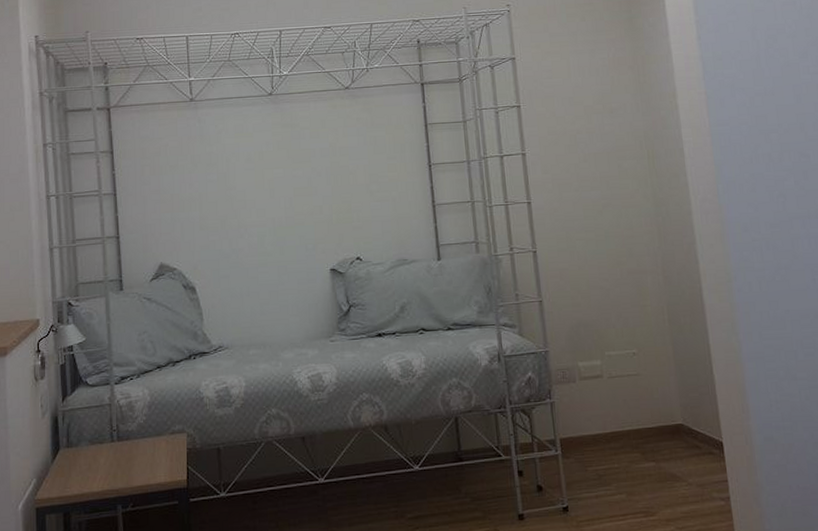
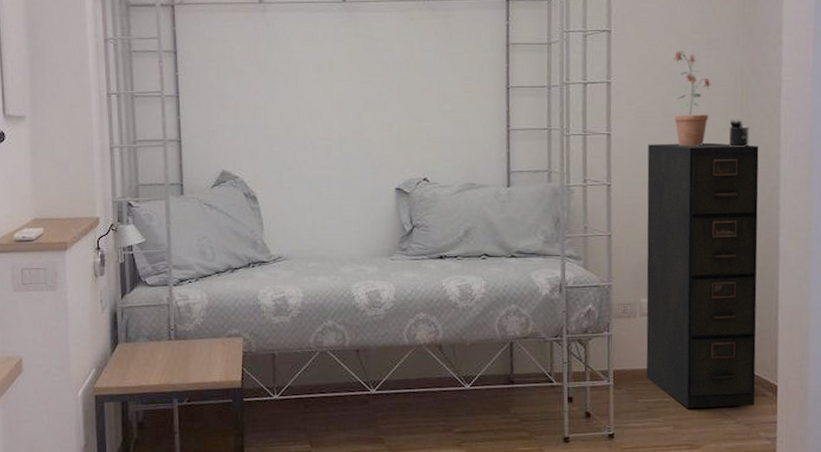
filing cabinet: none [567,204,703,474] -> present [646,142,759,409]
potted plant: none [581,121,620,209] -> present [673,51,712,146]
pen holder: none [640,180,661,207] -> present [729,119,750,147]

